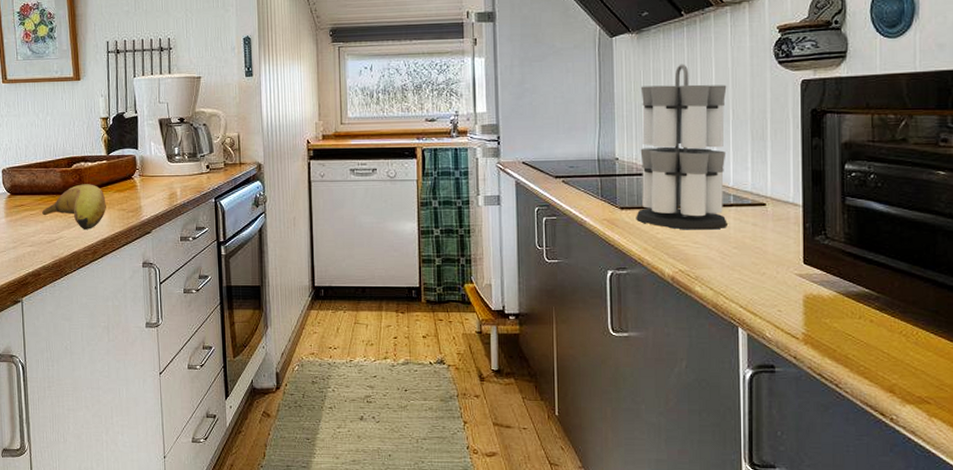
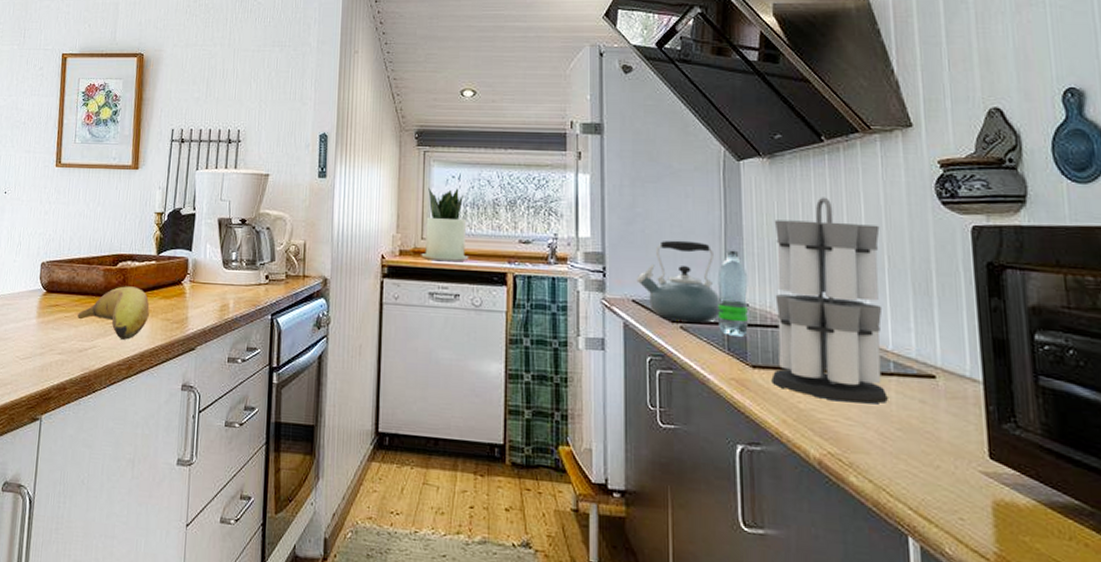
planter: none [341,77,383,142] -> present [421,187,469,262]
kettle: none [526,109,596,177] -> present [636,240,721,323]
bottle: none [593,114,618,185] -> present [717,250,748,337]

